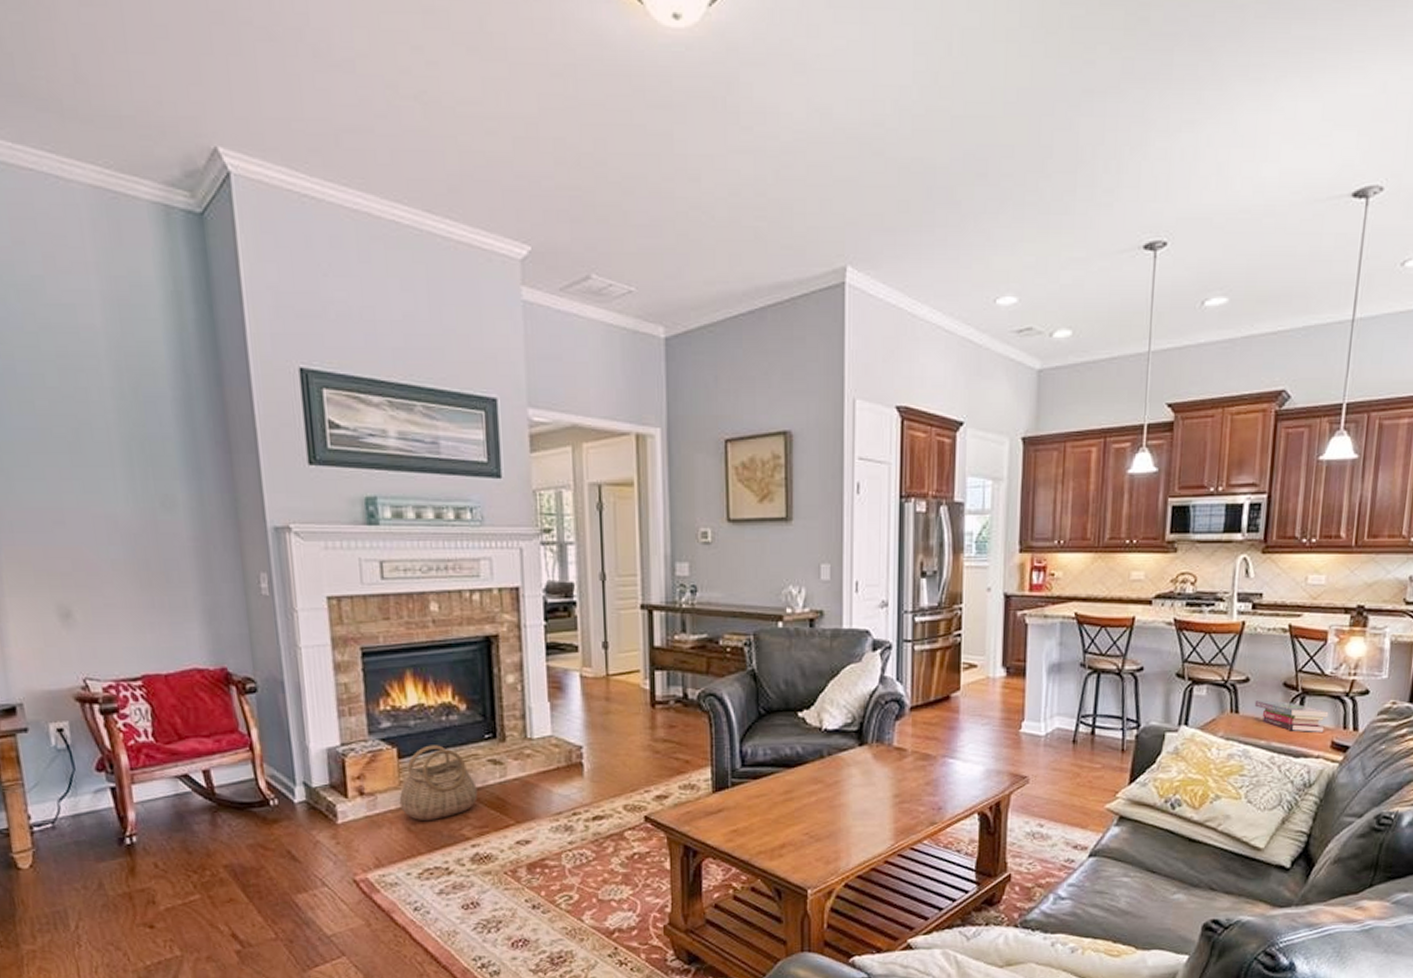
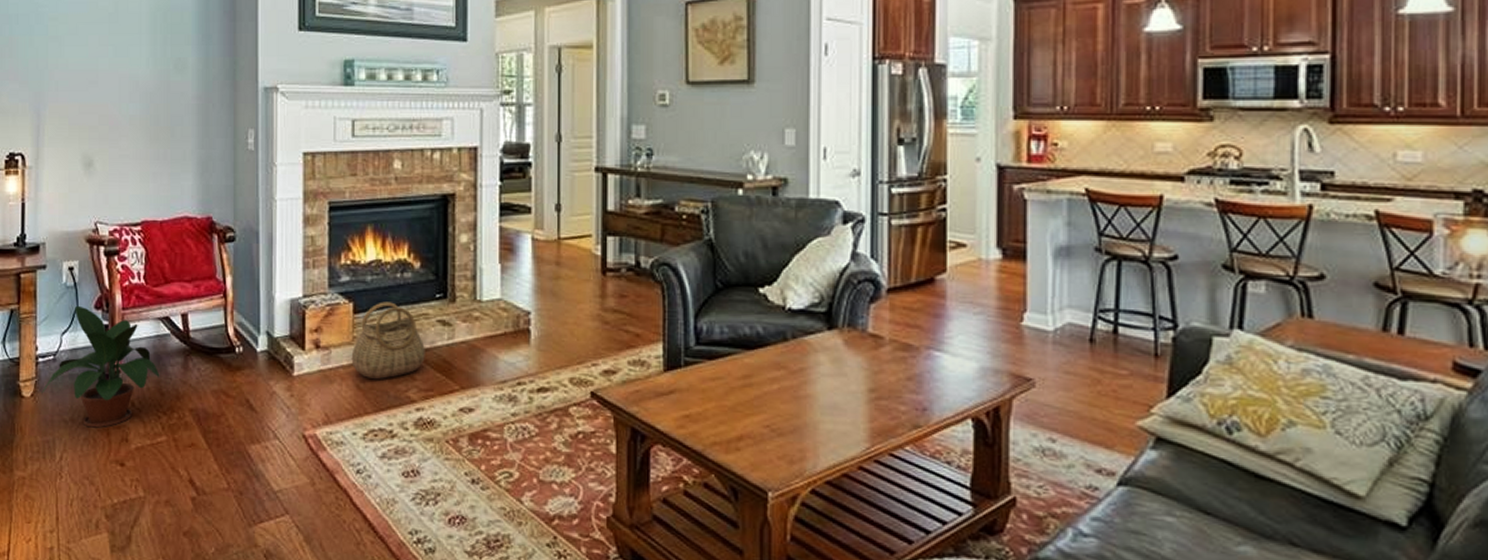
potted plant: none [42,768,185,893] -> present [42,305,160,428]
books: present [1254,700,1329,734] -> none [1335,304,1445,351]

